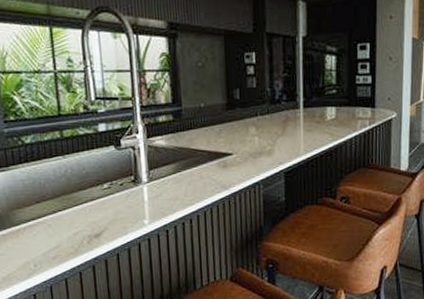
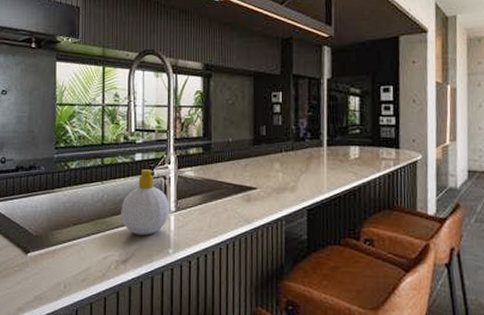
soap bottle: none [88,140,143,209] -> present [121,169,171,235]

